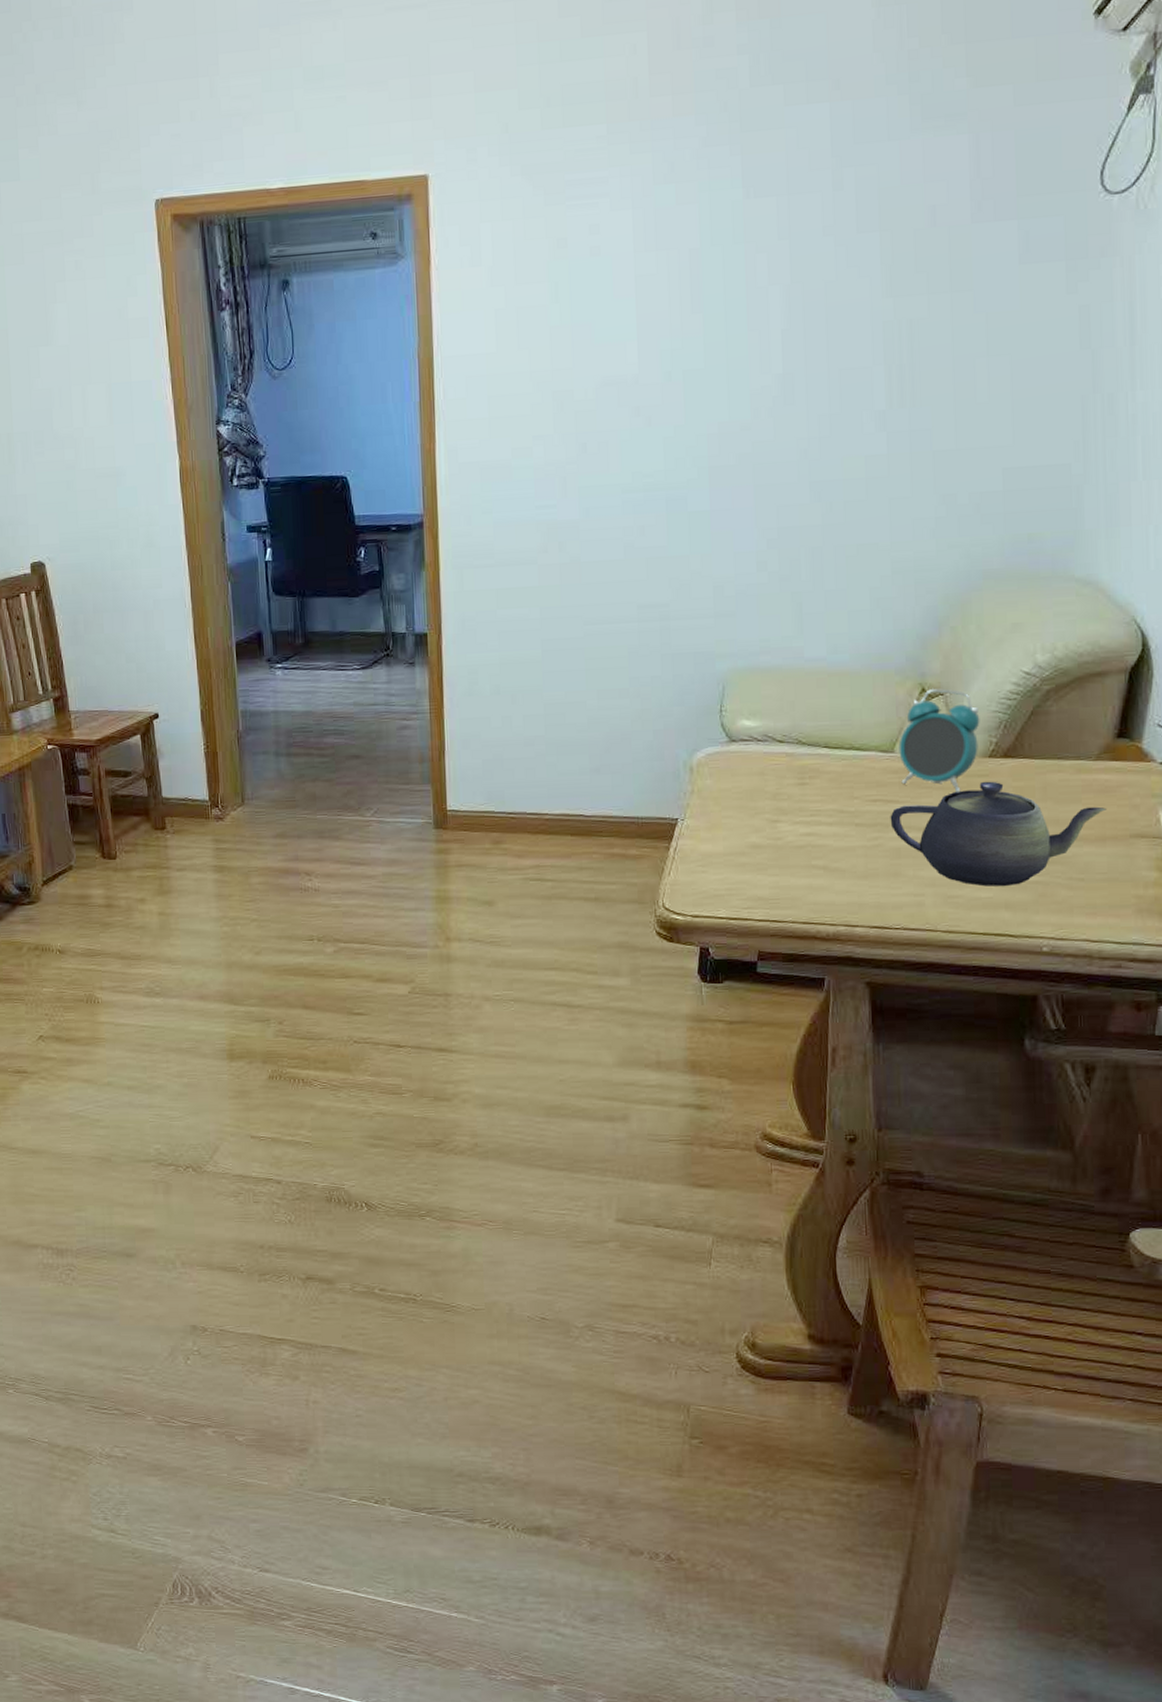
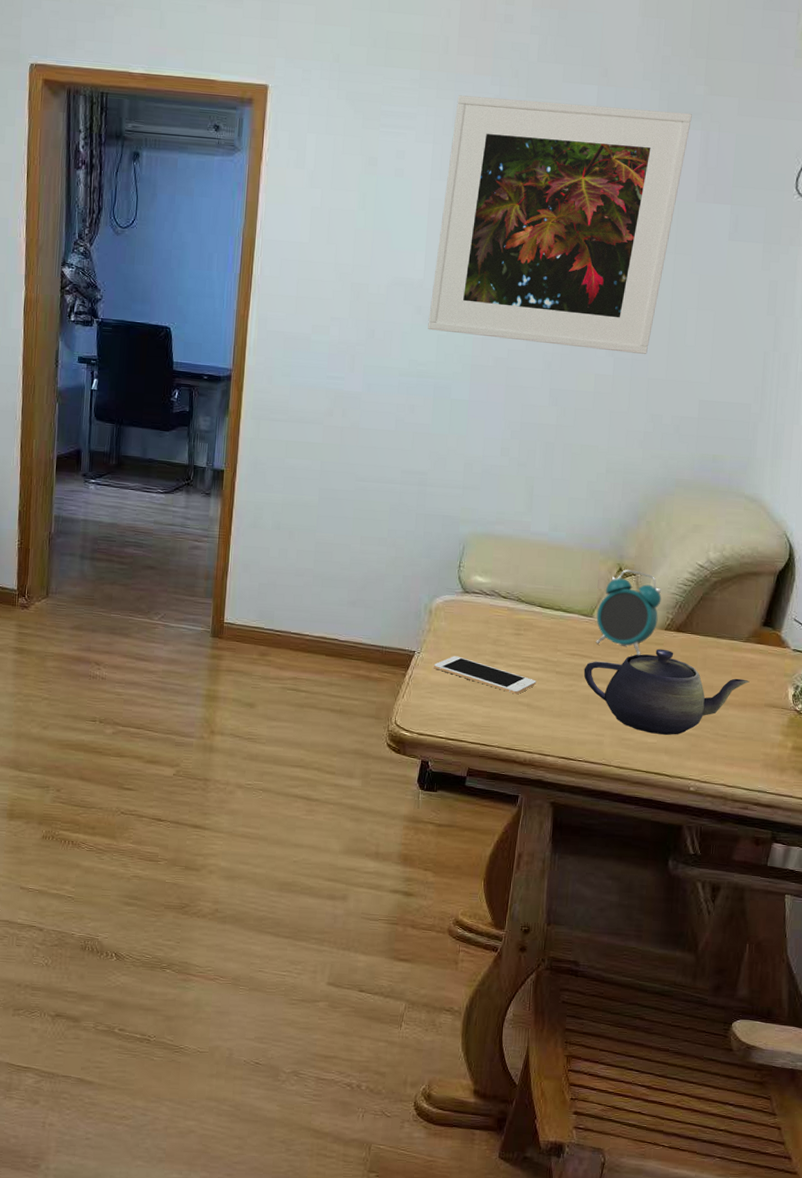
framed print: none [650,114,955,434] -> present [428,95,692,354]
cell phone: none [702,818,832,857] -> present [433,656,537,695]

